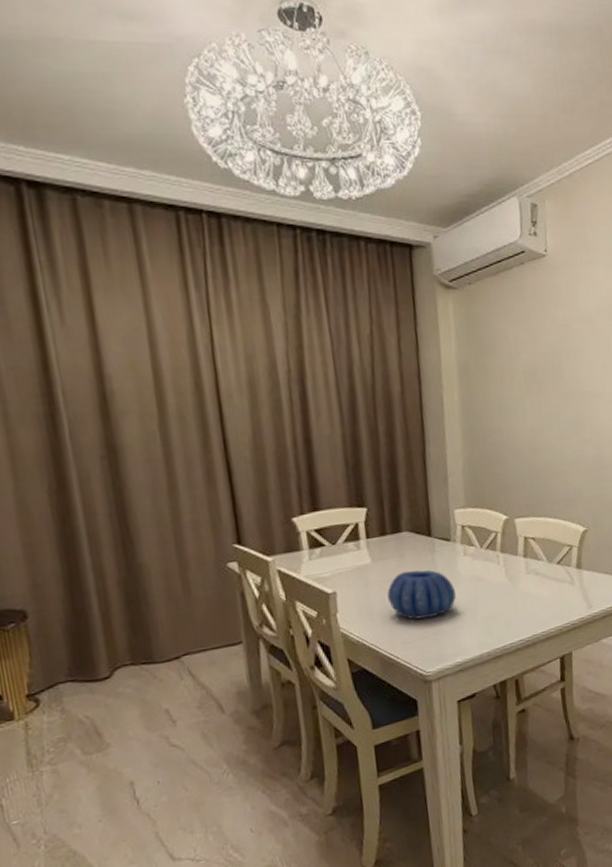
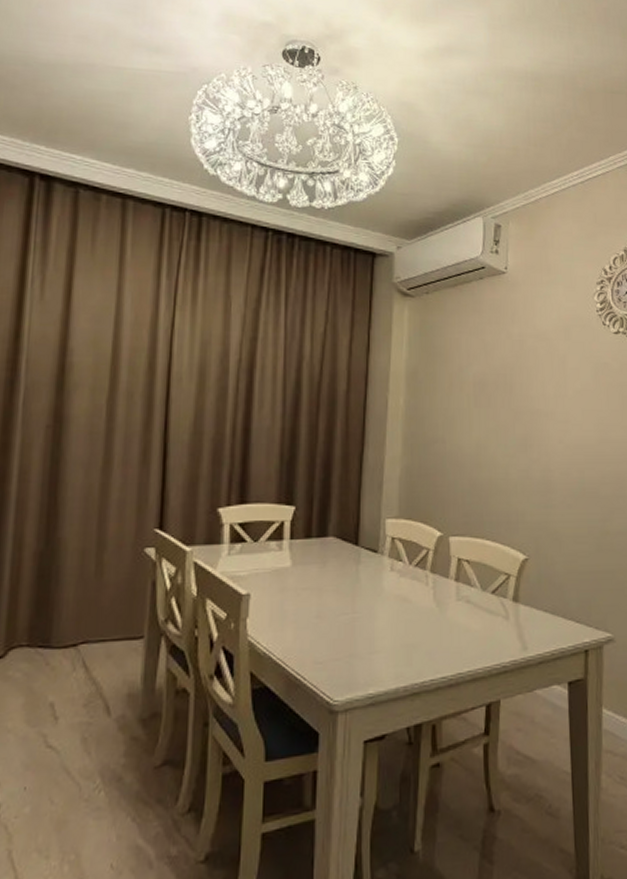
decorative bowl: present [387,570,456,620] -> none [303,580,376,637]

